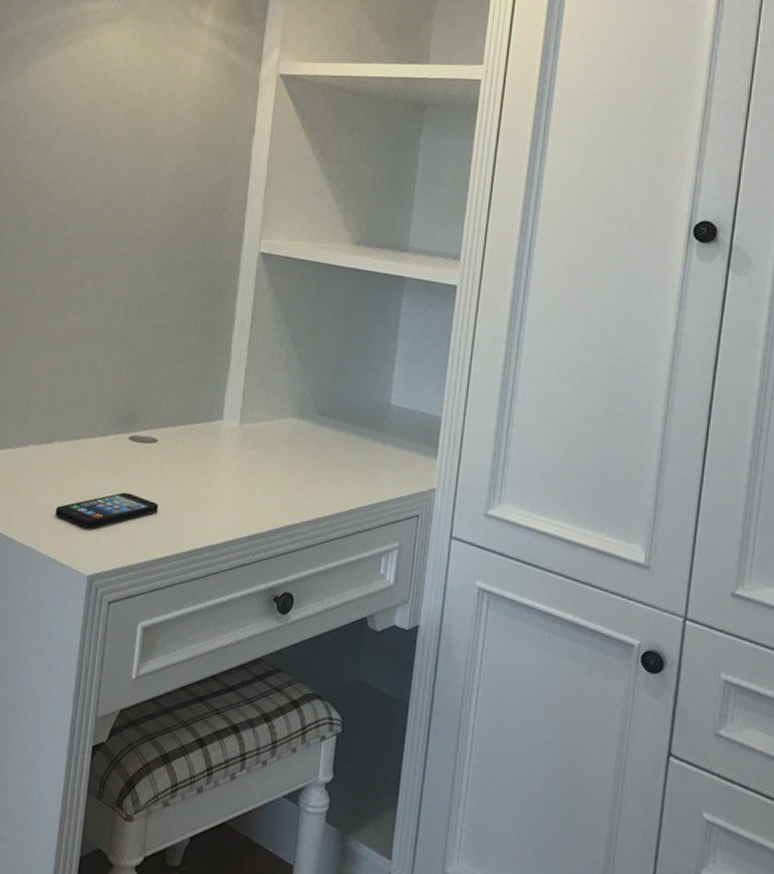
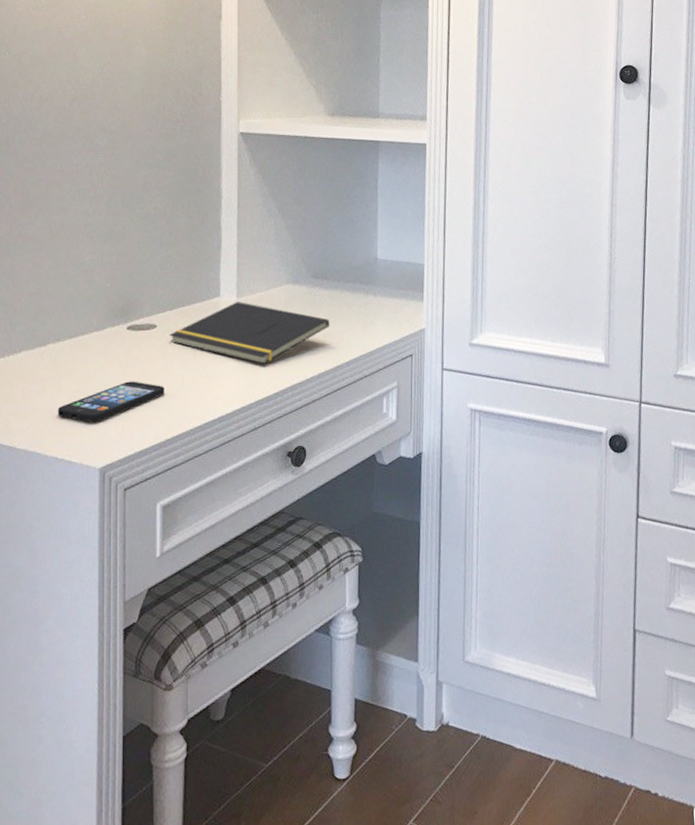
notepad: none [168,428,333,499] -> present [170,302,330,365]

